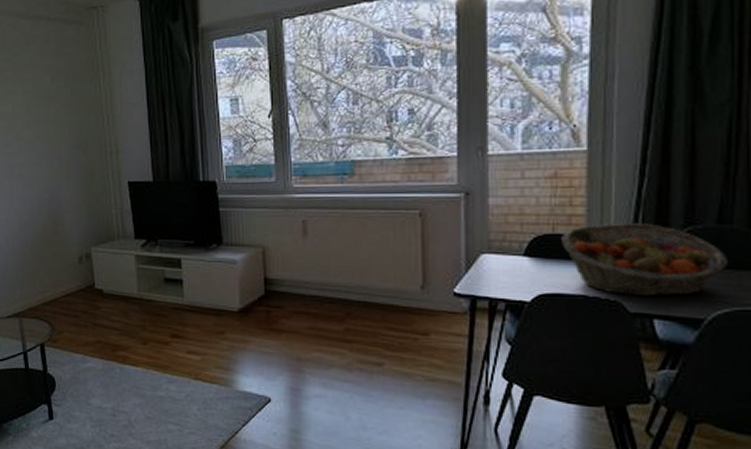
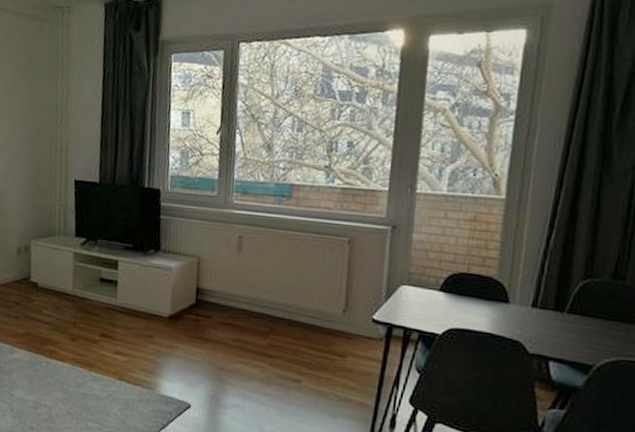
fruit basket: present [562,223,727,297] -> none [475,268,619,342]

